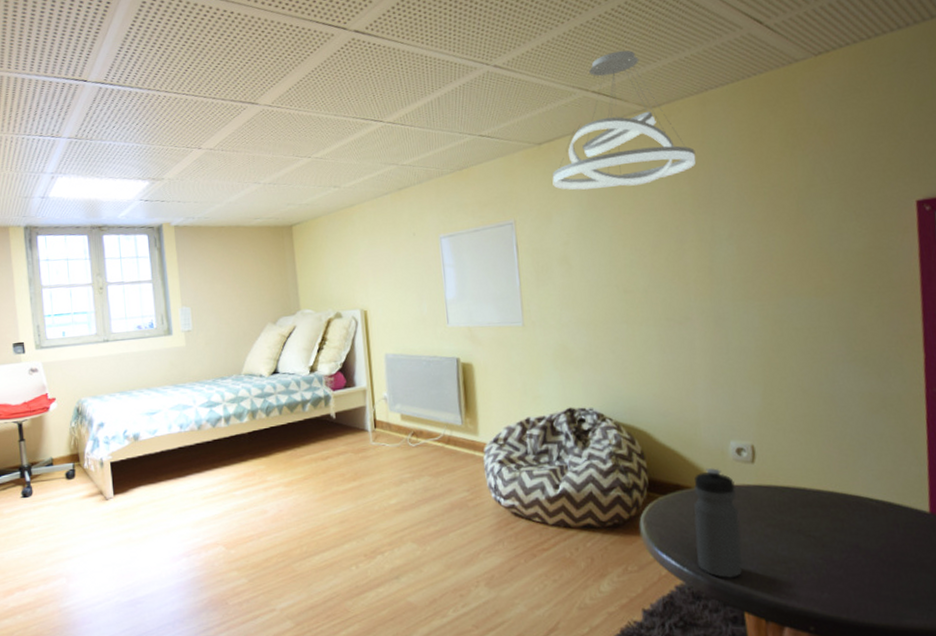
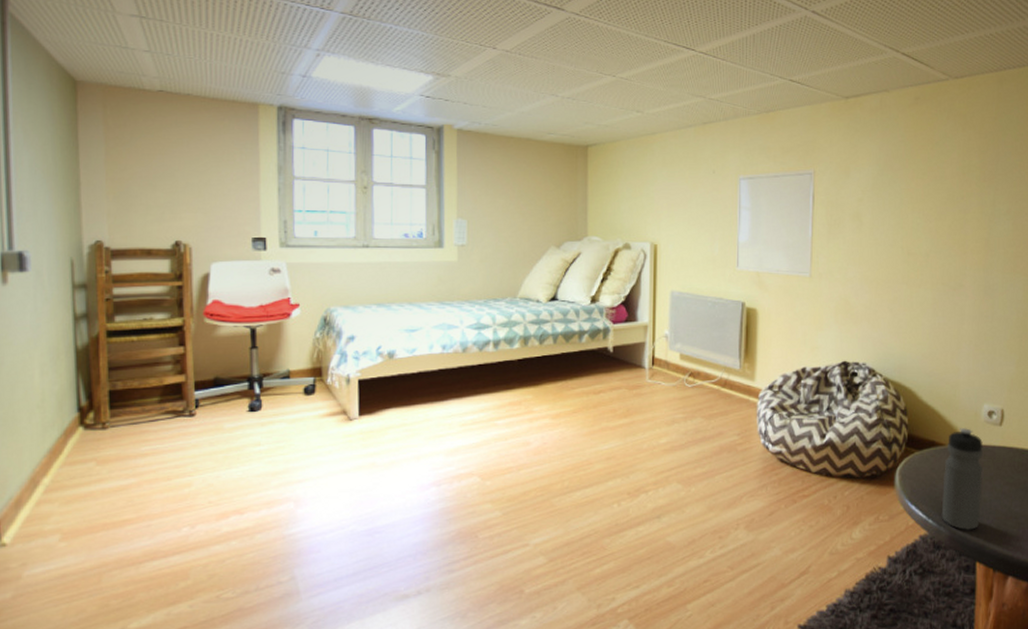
pendant light: present [552,50,696,190] -> none [855,17,988,152]

